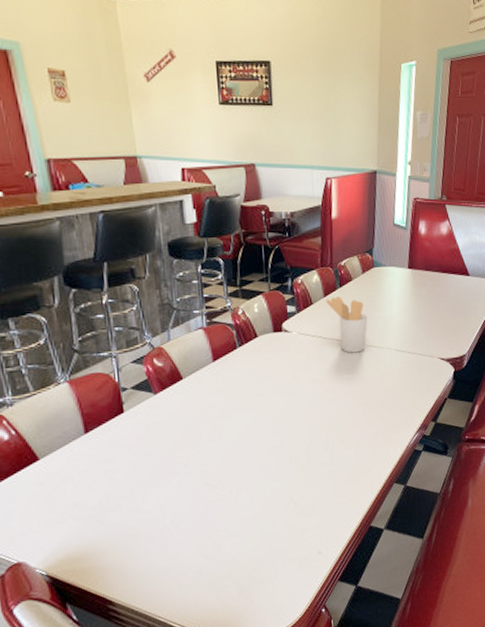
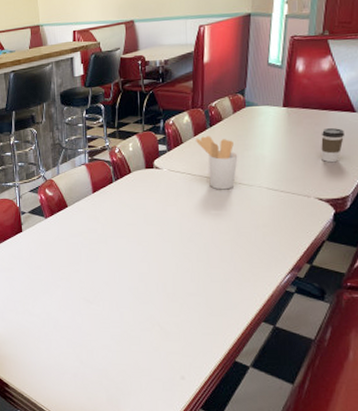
coffee cup: none [441,291,461,324] -> present [321,128,344,163]

